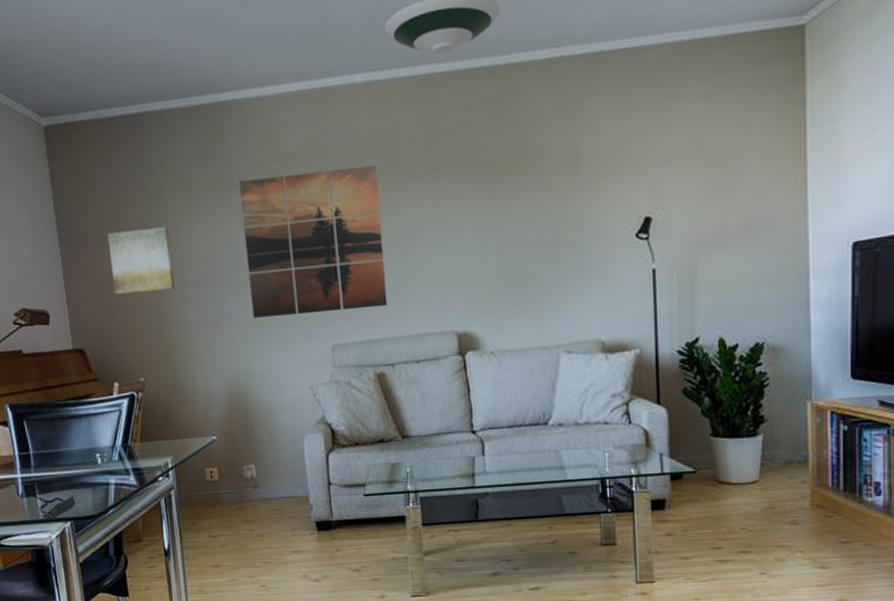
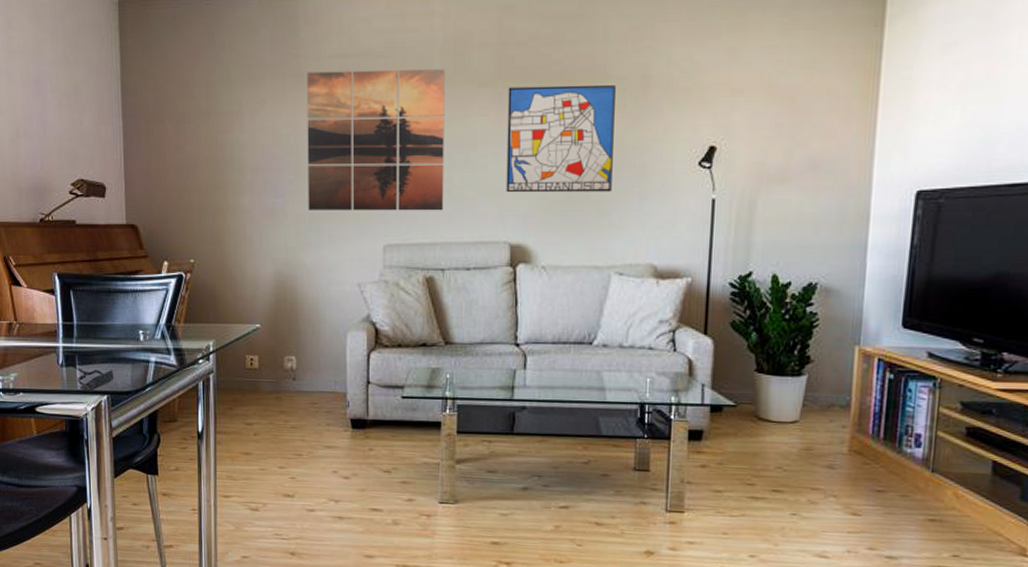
wall art: present [107,227,175,295] -> none [171,111,233,174]
wall art: none [440,166,552,282] -> present [506,85,616,193]

